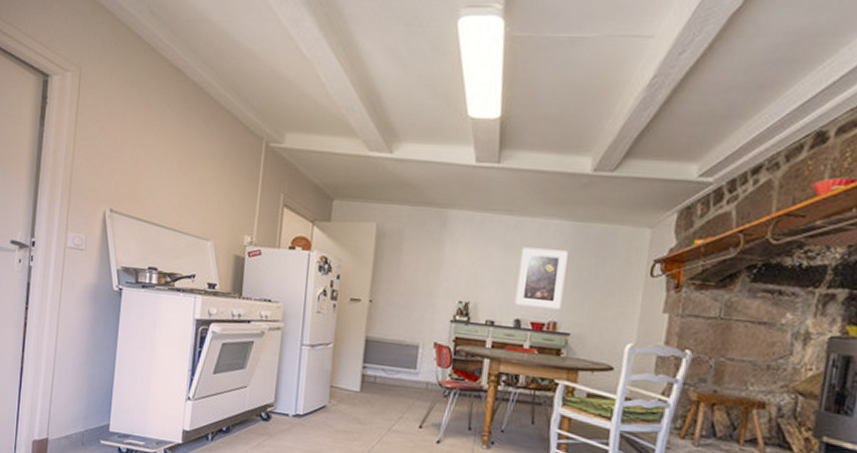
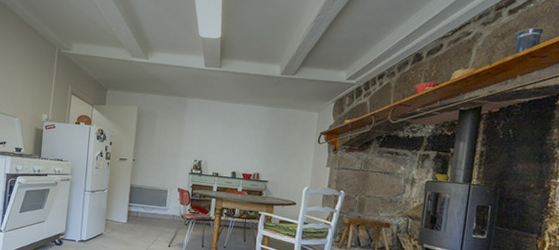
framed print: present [515,247,568,310] -> none [232,124,266,165]

